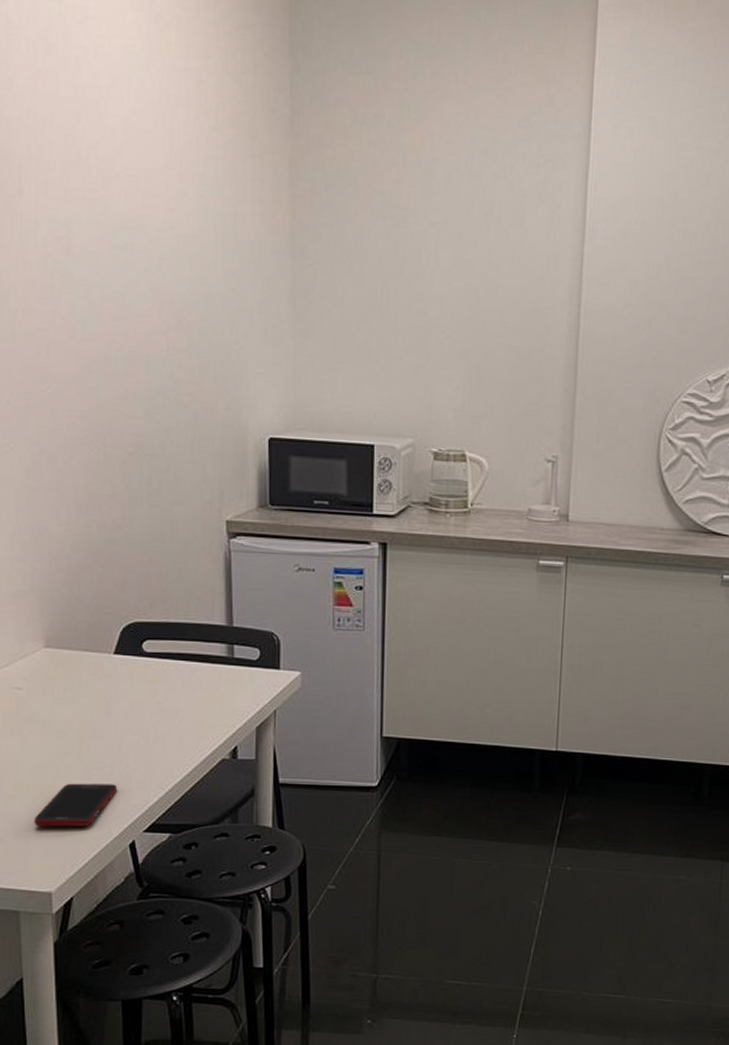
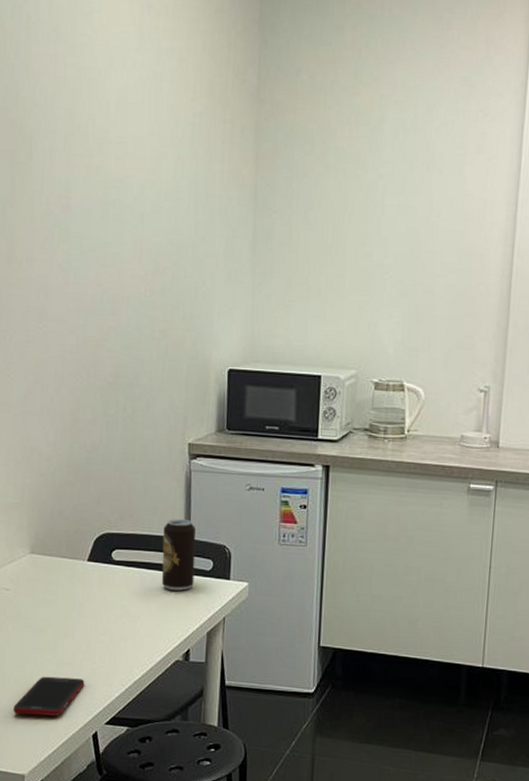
beverage can: none [201,604,240,683] -> present [161,519,196,591]

